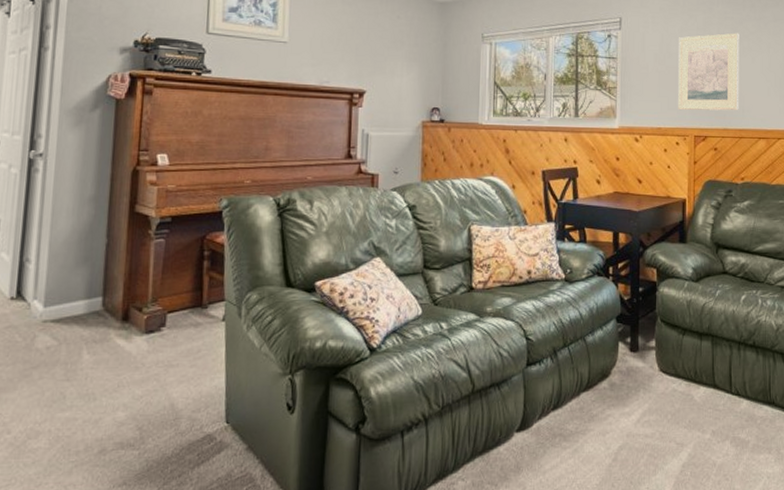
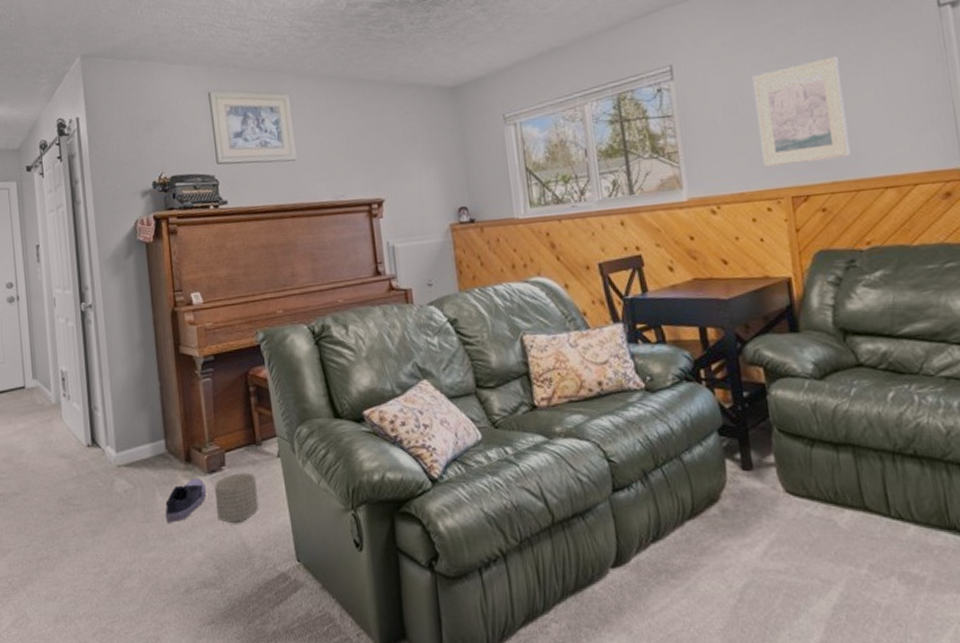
shoe: none [89,338,140,382] -> present [165,478,206,523]
planter: none [148,334,197,385] -> present [214,472,259,524]

